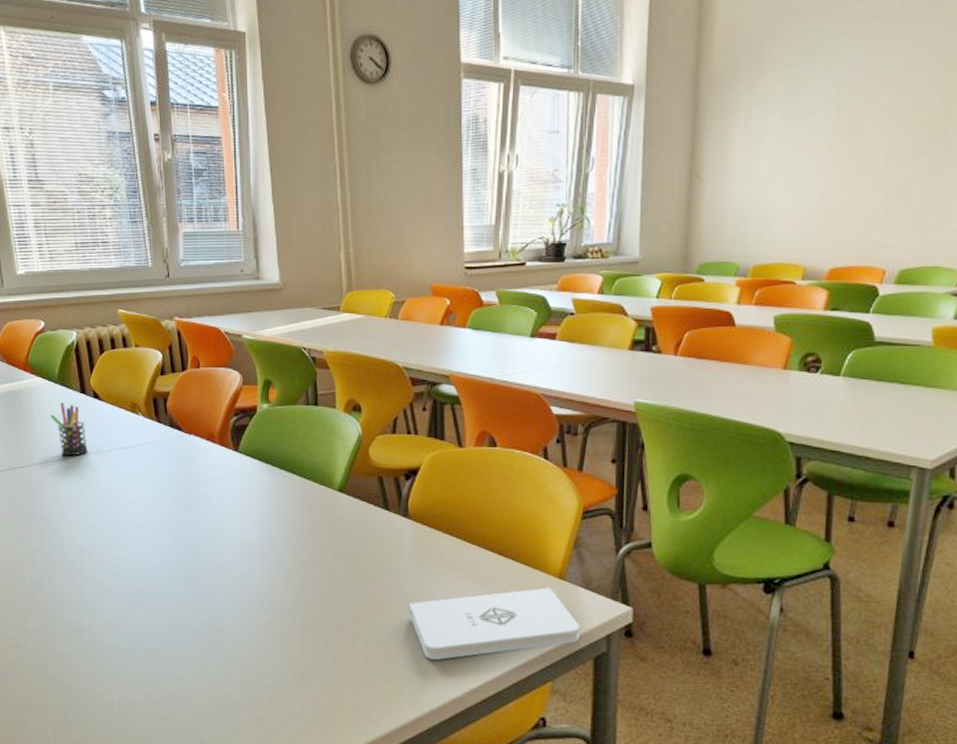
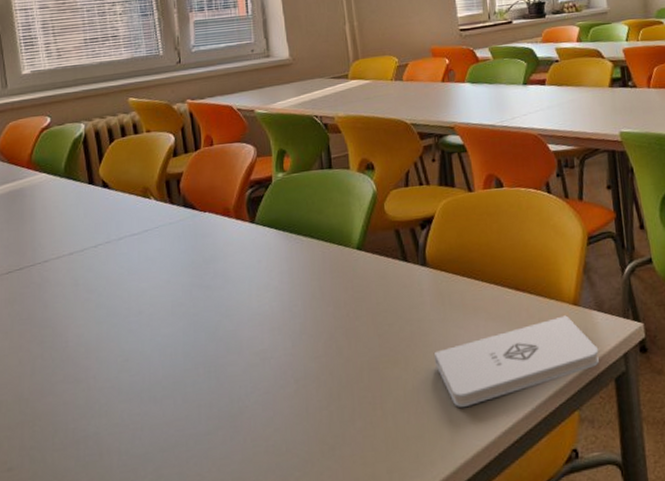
pen holder: present [51,402,88,457] -> none [56,196,96,251]

